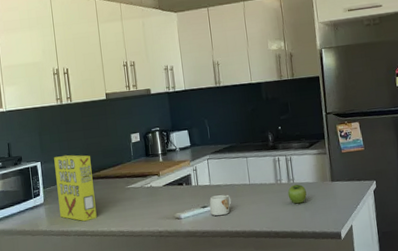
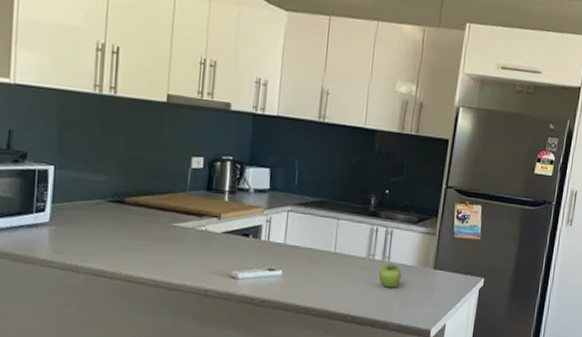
cereal box: present [54,155,97,222] -> none [70,163,129,258]
mug: present [209,194,232,216] -> none [277,258,308,285]

